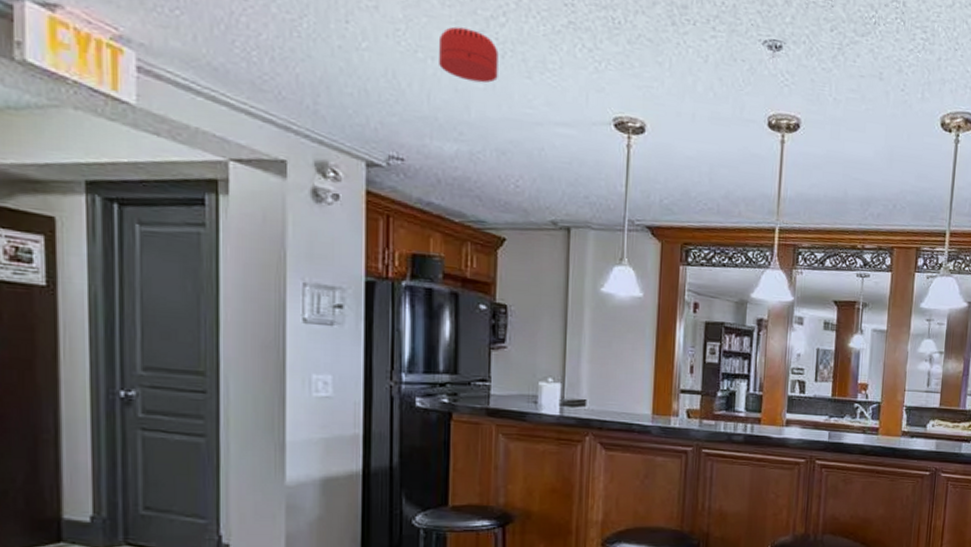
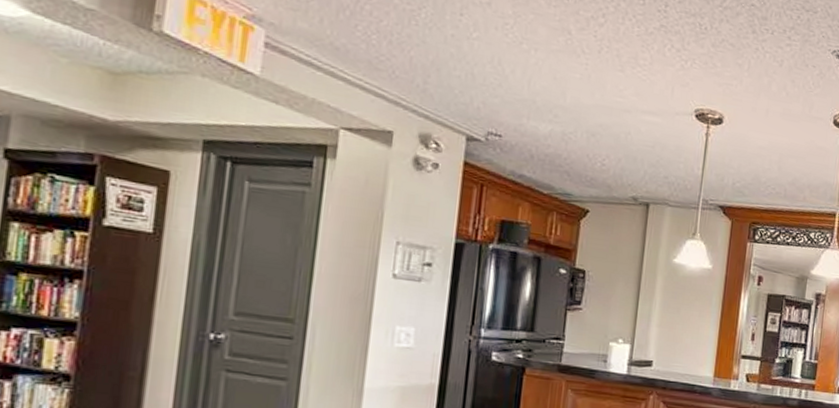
smoke detector: present [439,26,499,84] -> none [541,24,596,74]

